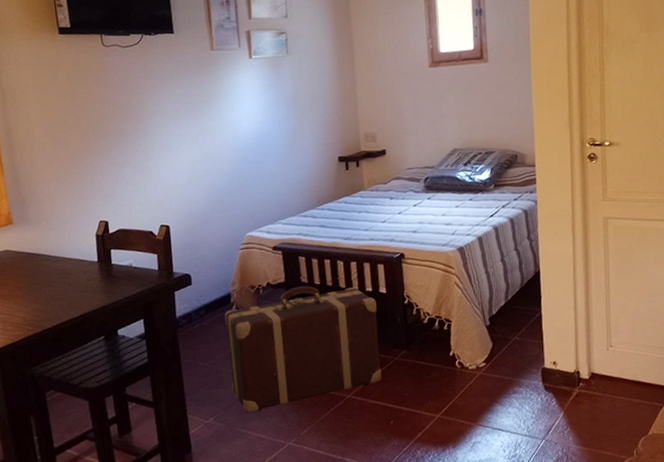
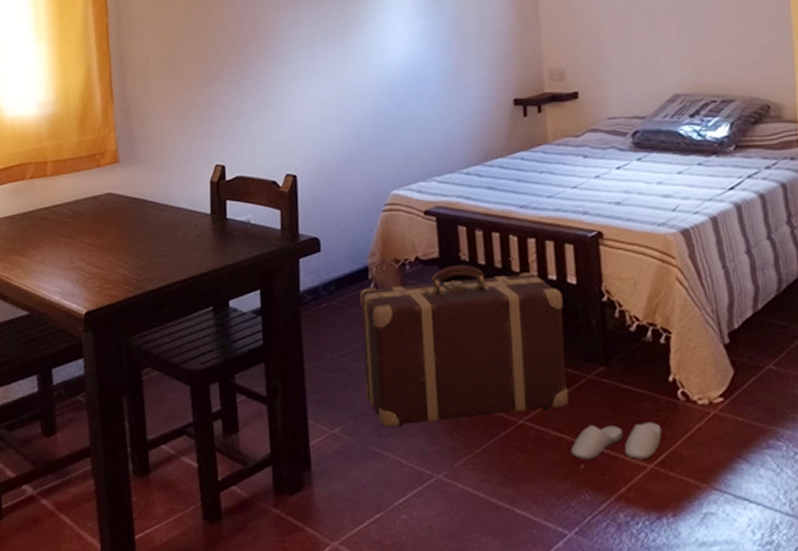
slippers: none [383,385,446,418] -> present [570,422,662,460]

